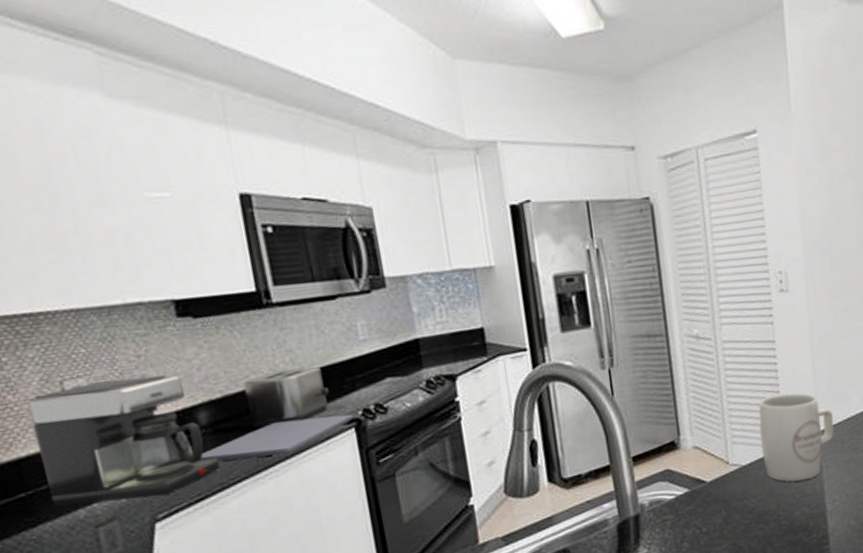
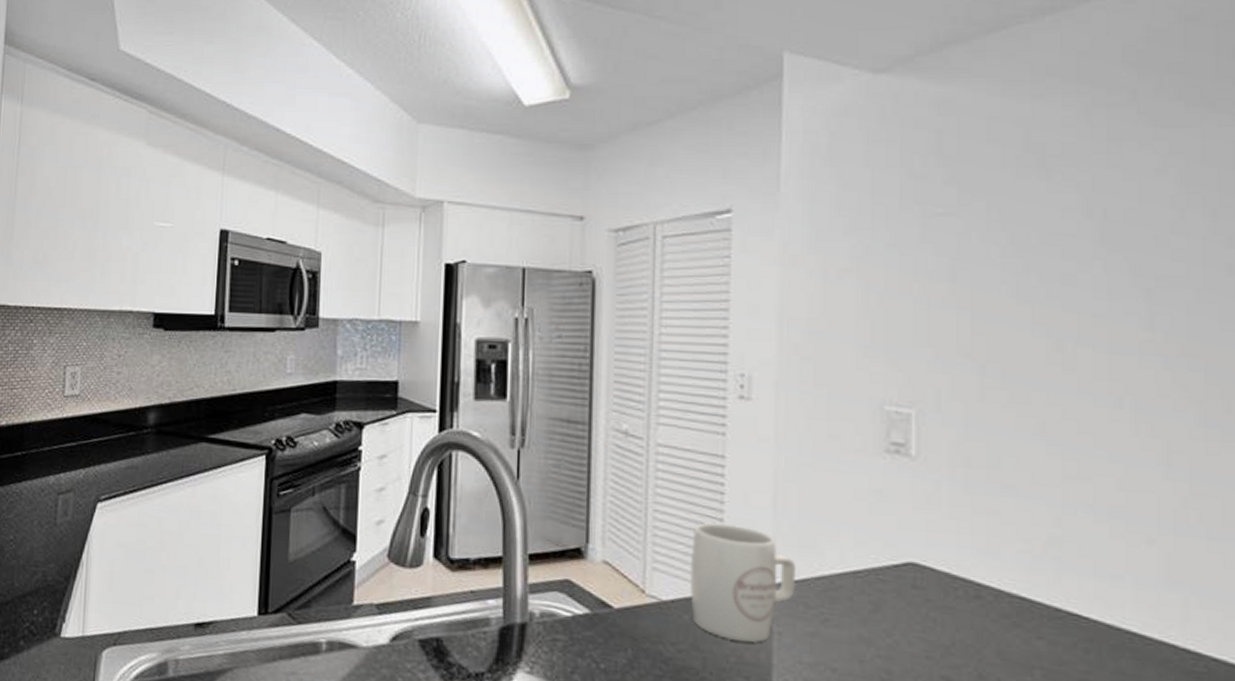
coffee maker: present [27,374,221,507] -> none [35,371,155,480]
cutting board: present [200,414,354,462] -> none [142,434,268,467]
toaster: present [242,366,330,428] -> none [185,388,253,439]

